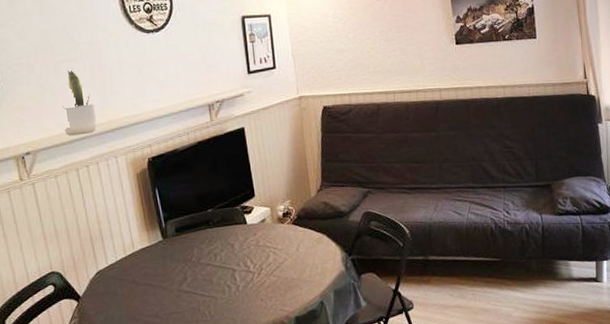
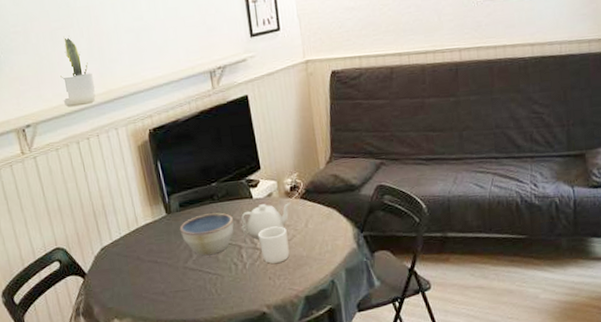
bowl: none [175,237,228,278] -> present [179,212,234,255]
teapot: none [235,228,283,263] -> present [241,202,291,239]
mug: none [251,250,281,286] -> present [257,226,290,264]

